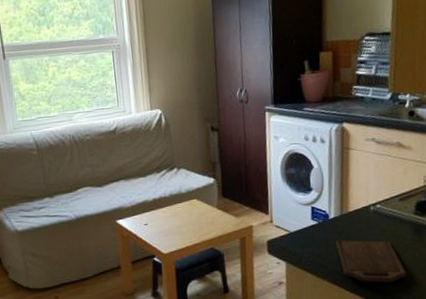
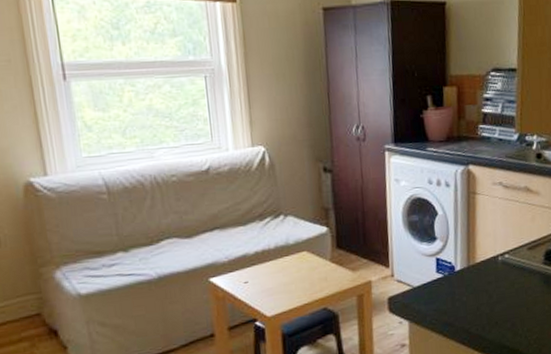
cutting board: present [335,240,407,283] -> none [462,294,536,341]

